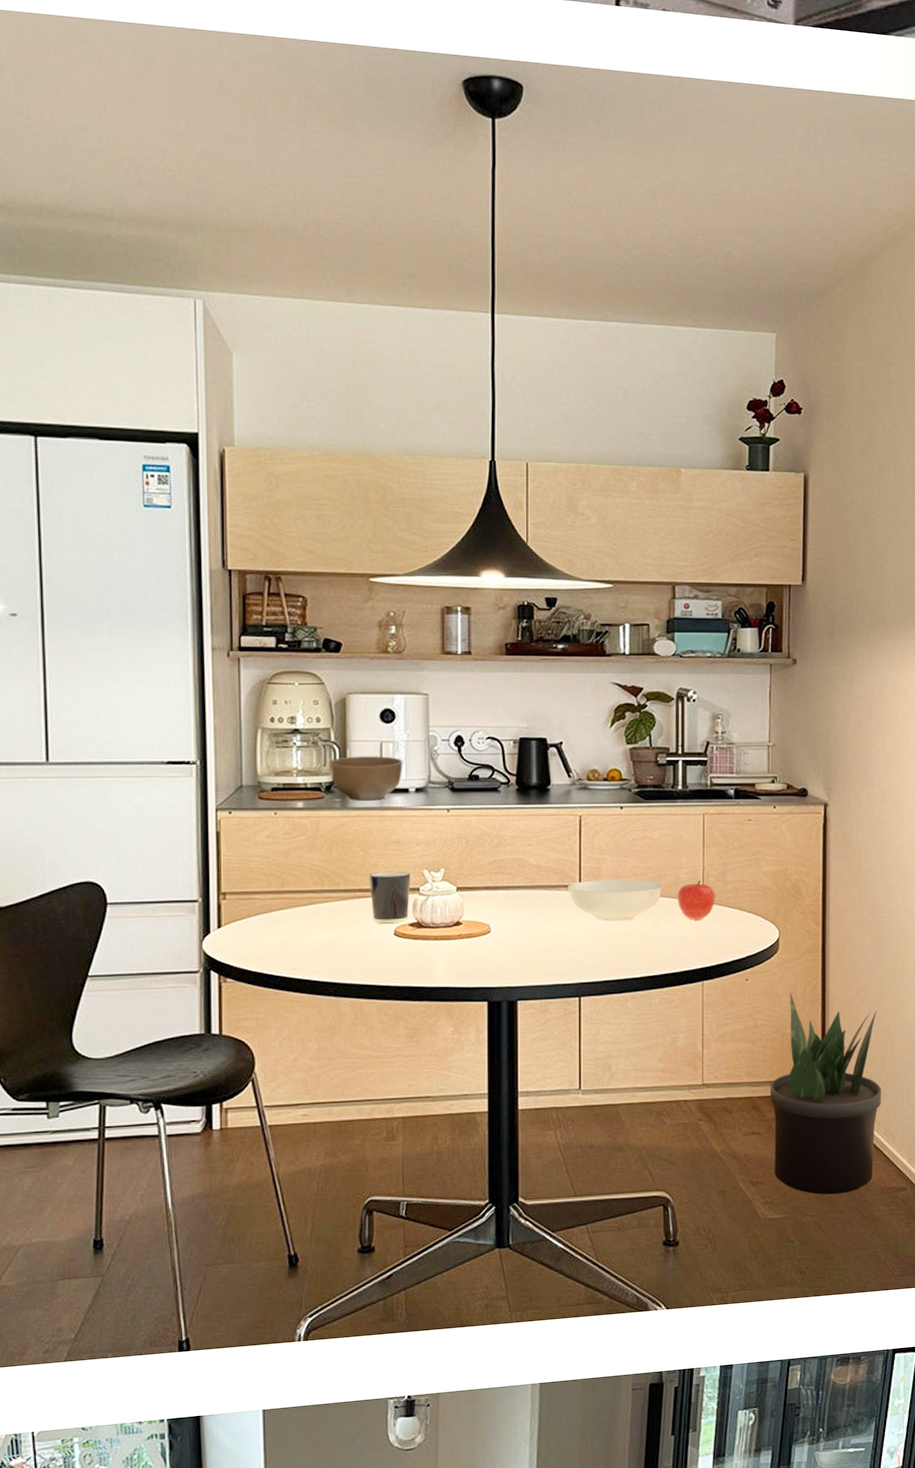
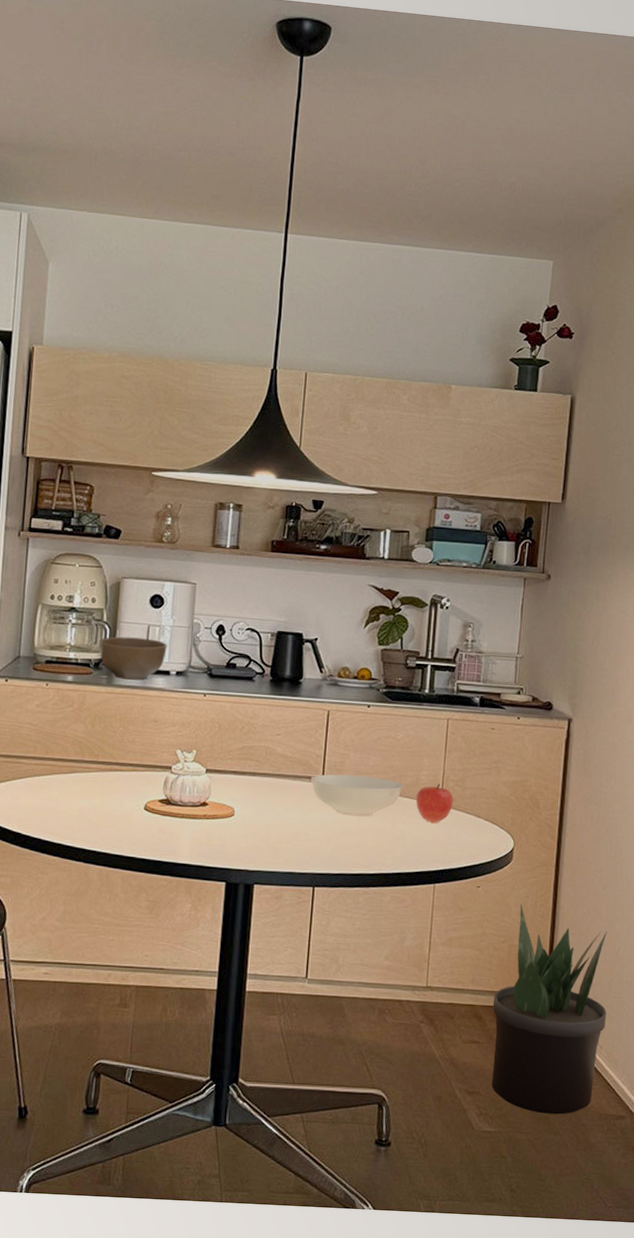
mug: present [369,871,411,924] -> none [125,747,165,799]

